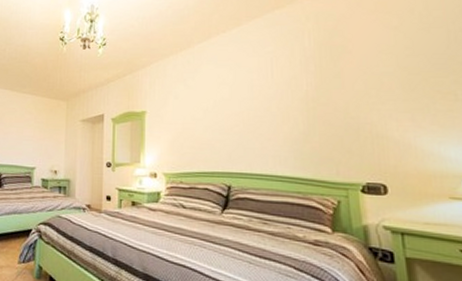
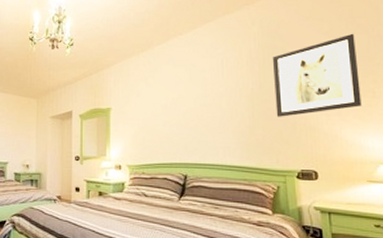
wall art: none [330,27,441,123] -> present [272,33,362,117]

